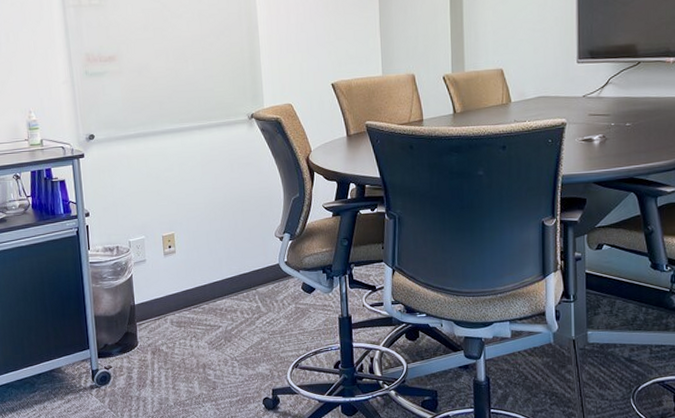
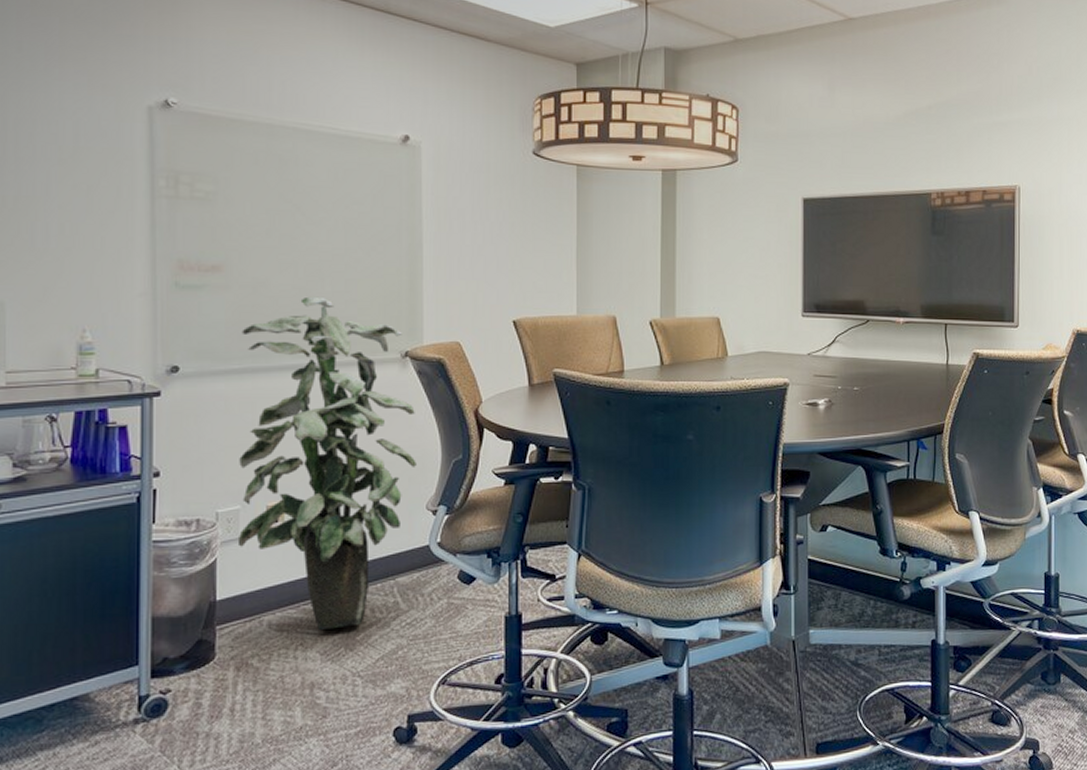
indoor plant: none [133,74,266,326] -> present [237,296,416,630]

